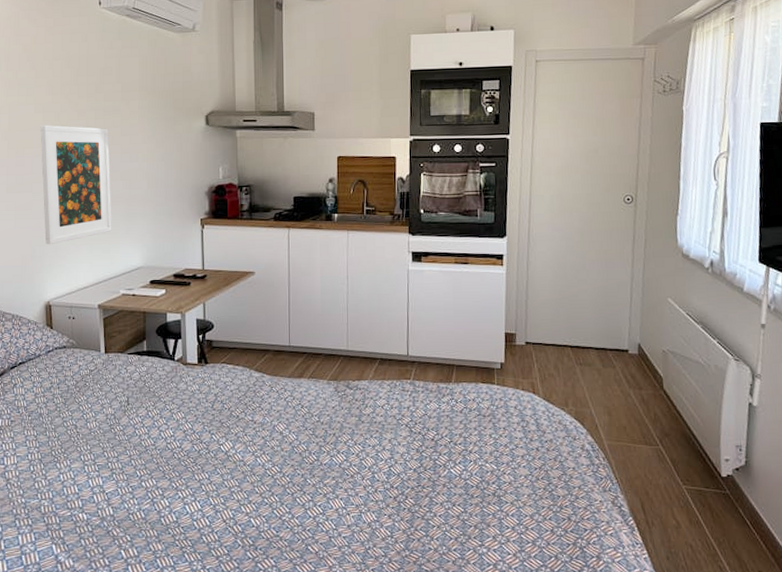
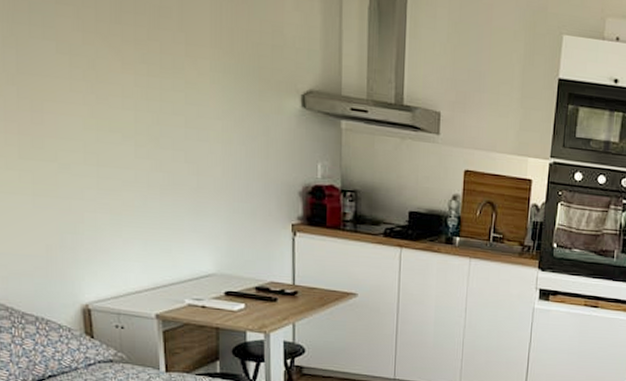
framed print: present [40,125,112,245] -> none [66,72,173,235]

